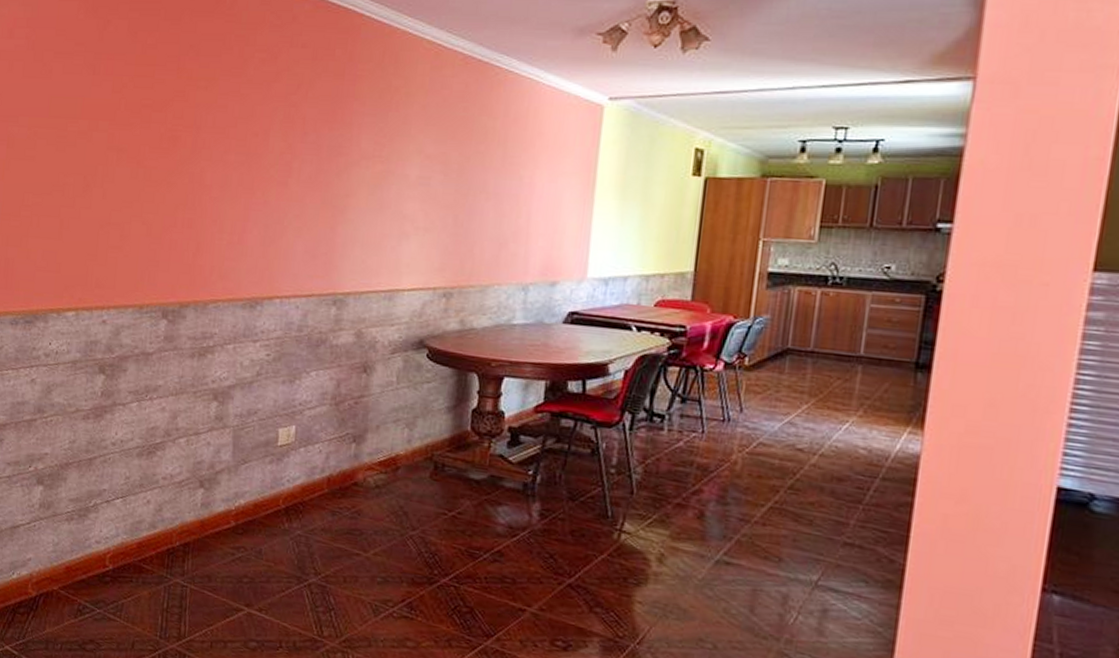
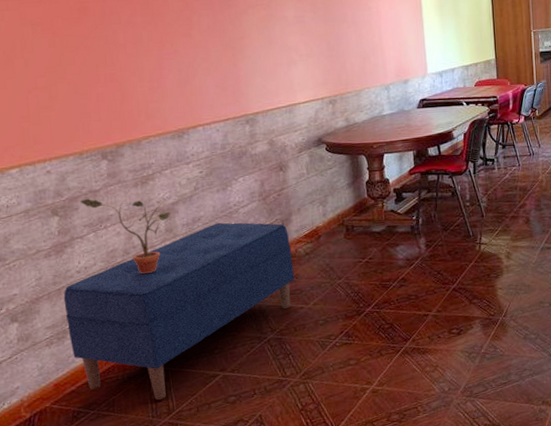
bench: none [90,421,359,620] -> present [63,222,295,401]
potted plant: none [131,361,224,465] -> present [81,198,171,274]

